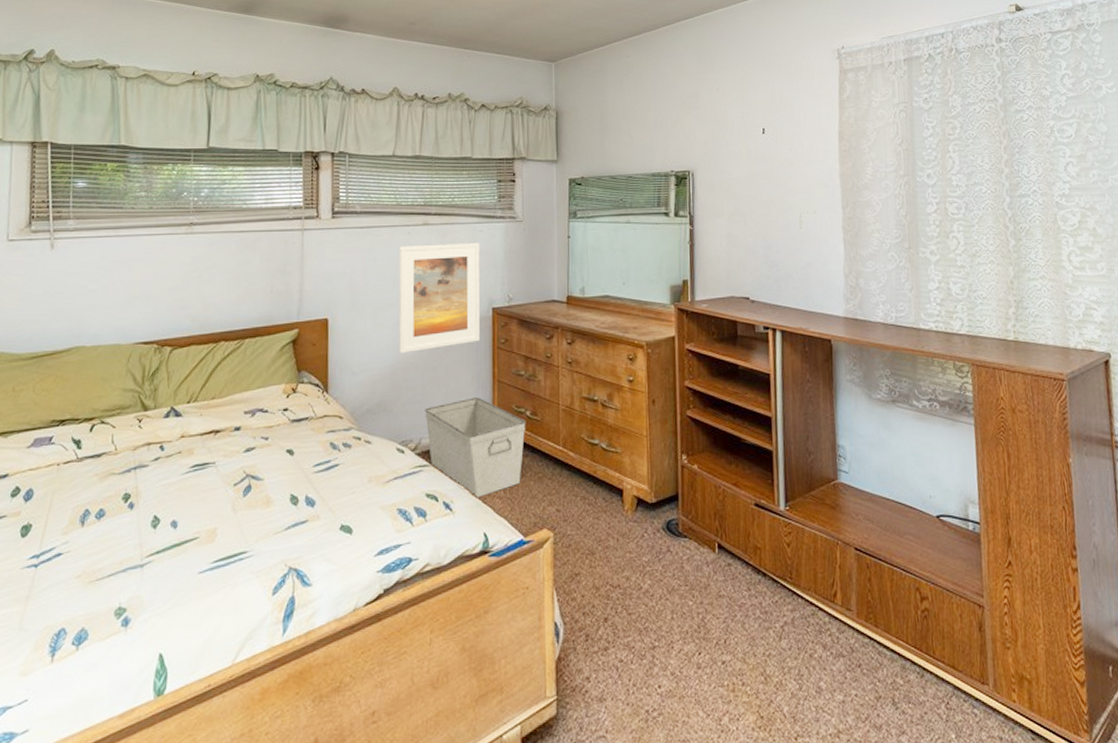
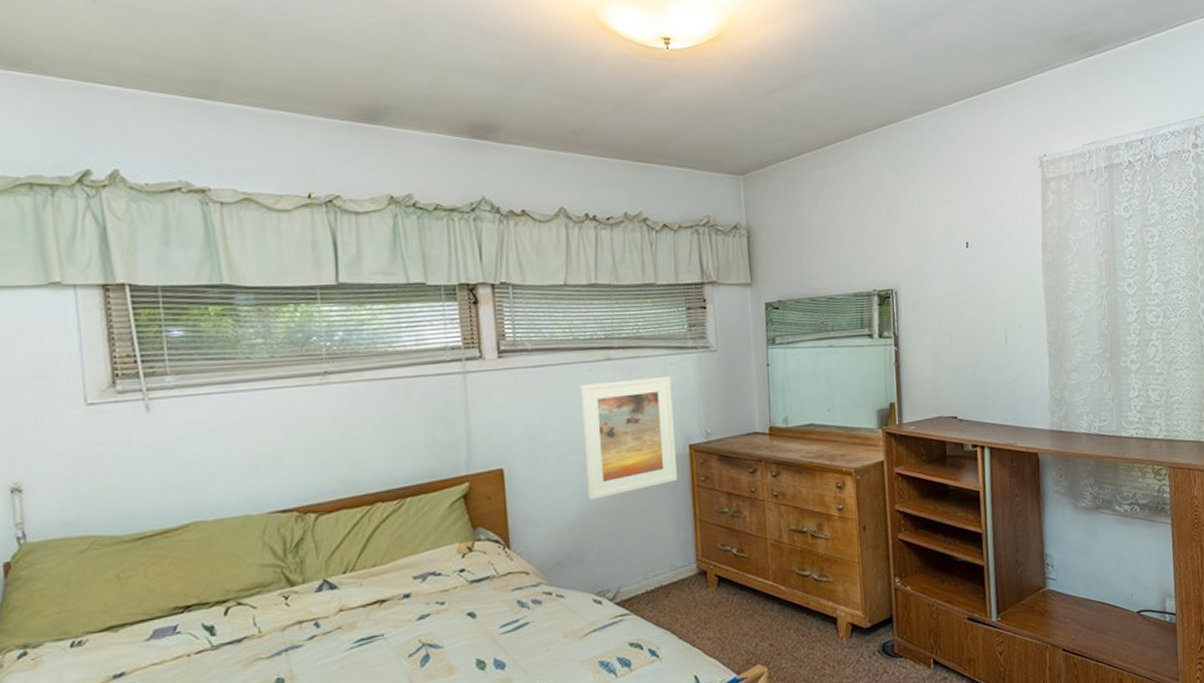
storage bin: present [425,397,526,498] -> none [622,539,733,642]

